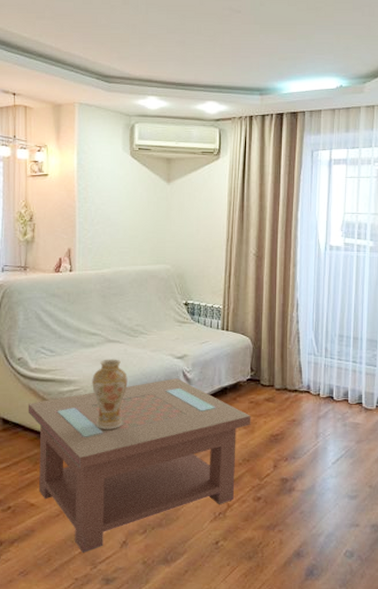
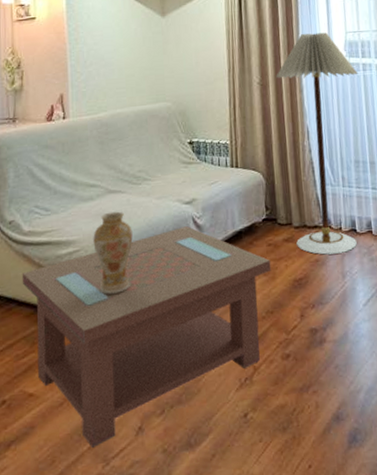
floor lamp: none [272,210,352,416] -> present [276,32,359,255]

